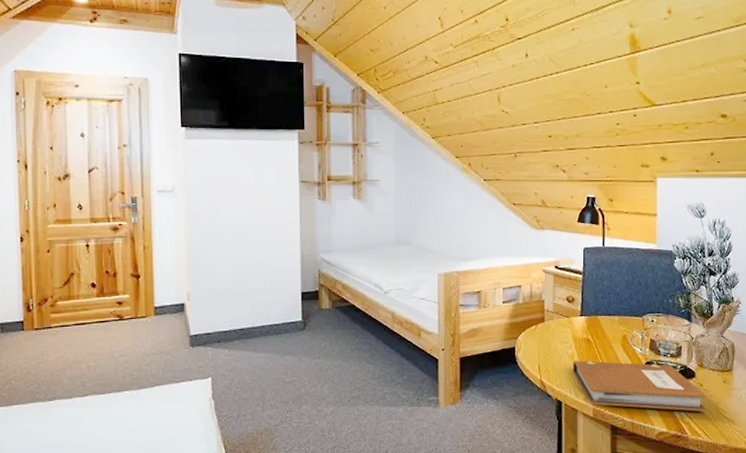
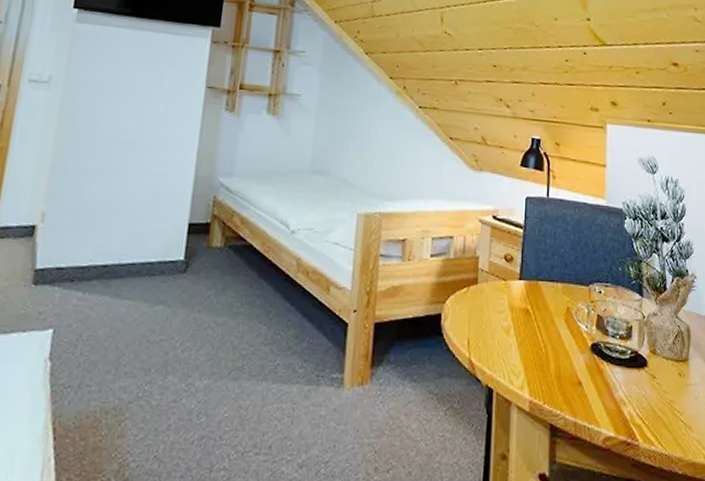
notebook: present [573,361,707,412] -> none [508,336,660,412]

